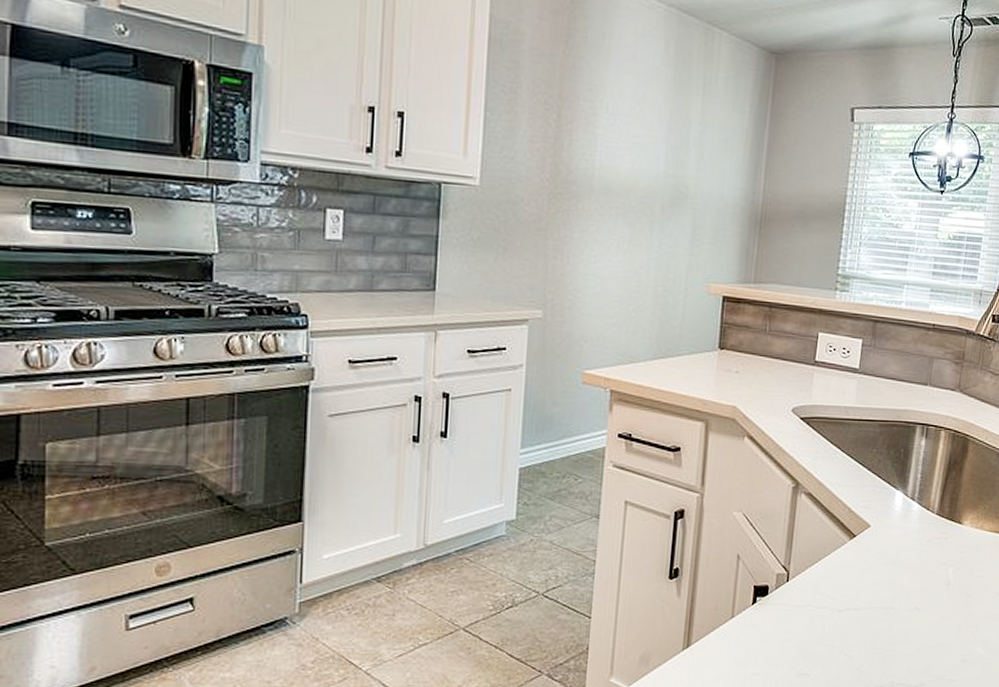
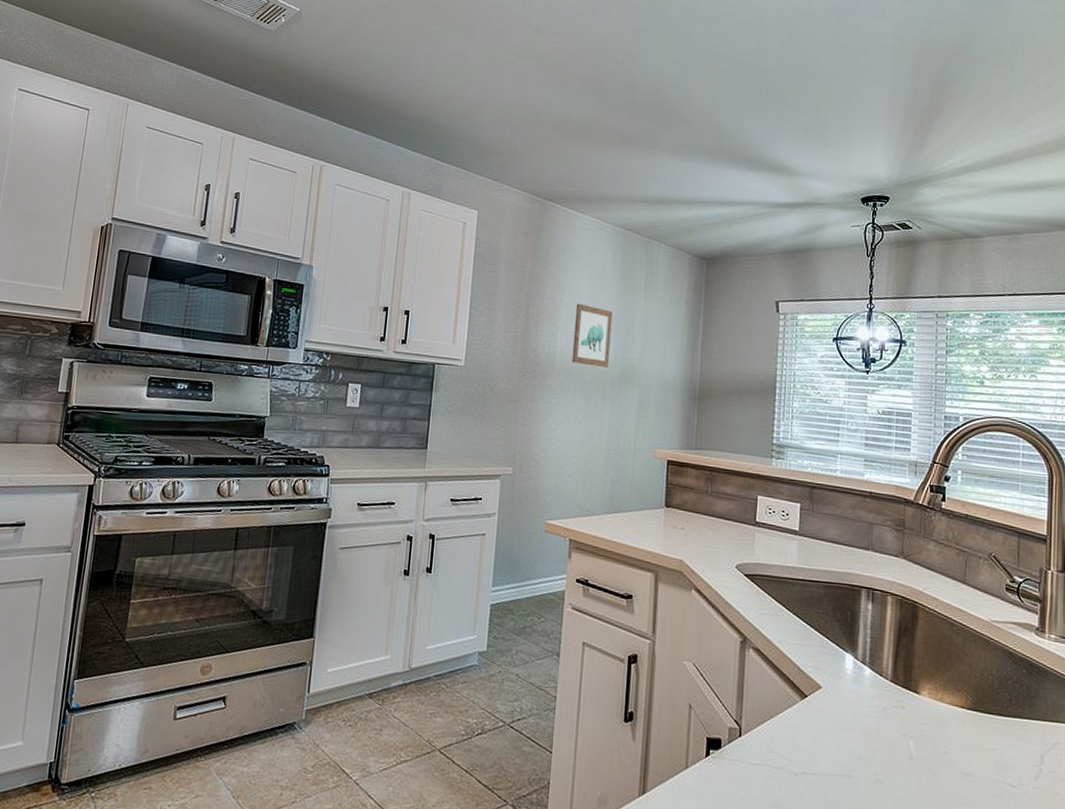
wall art: none [613,106,664,187] -> present [572,303,613,367]

